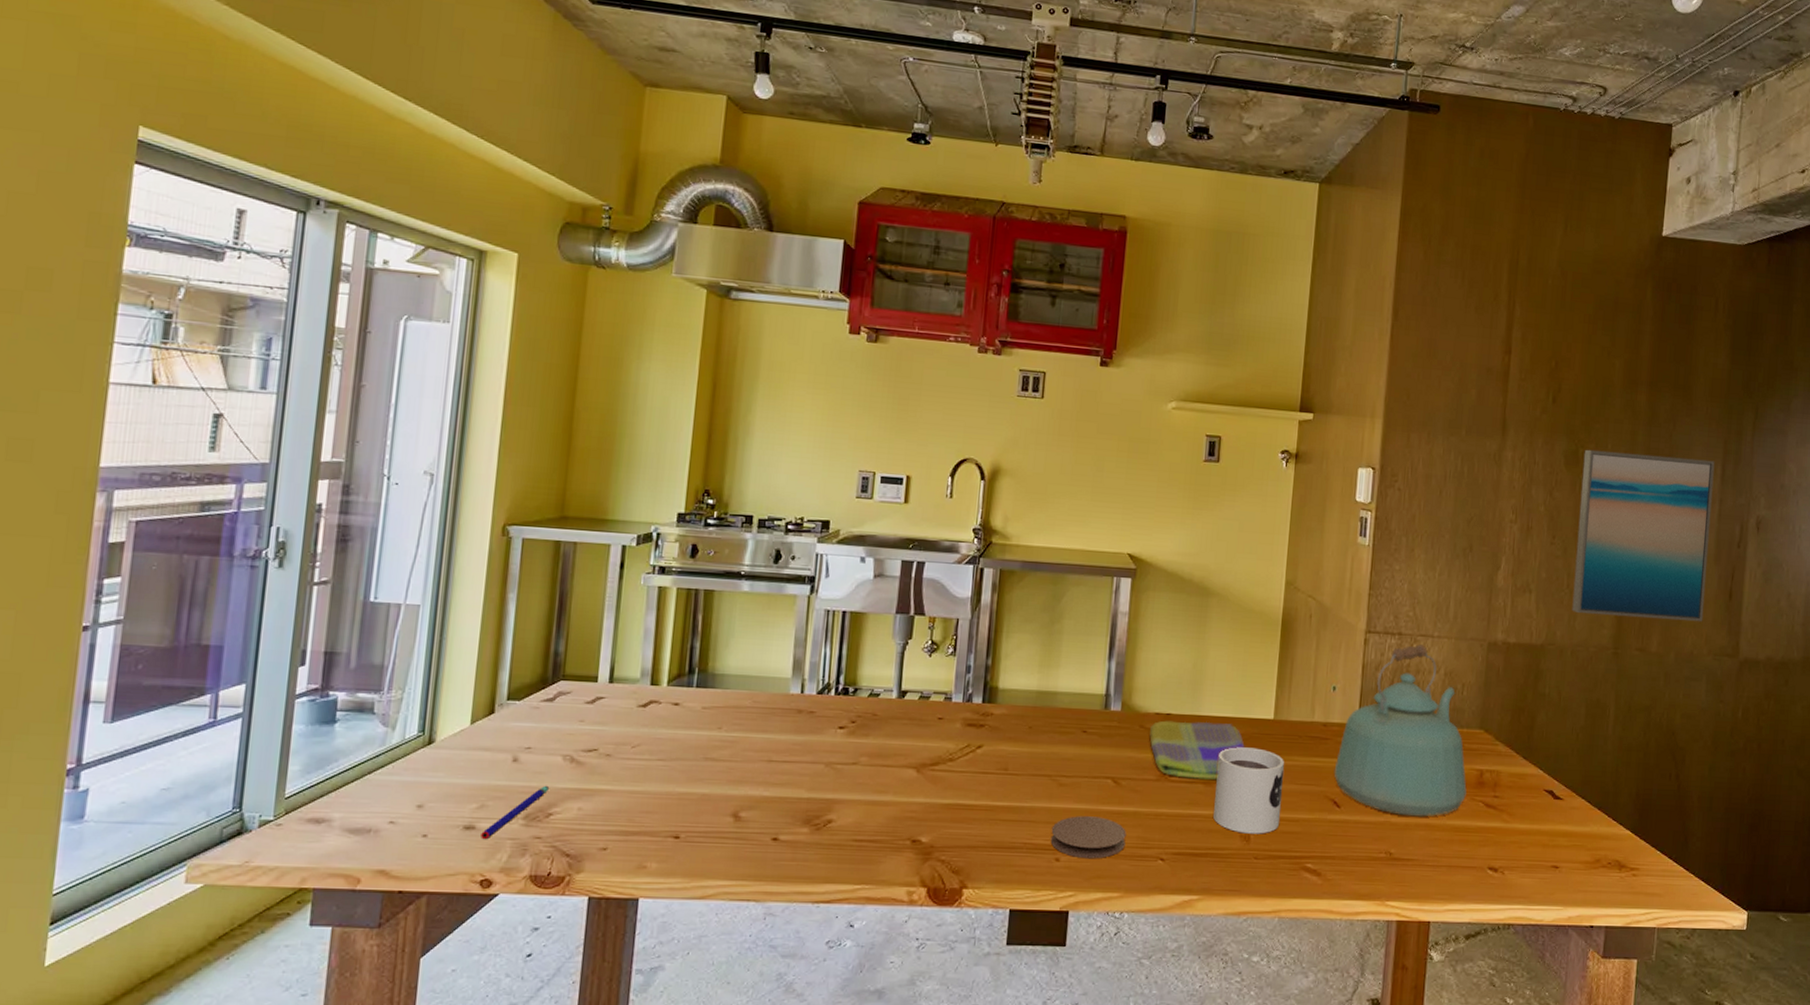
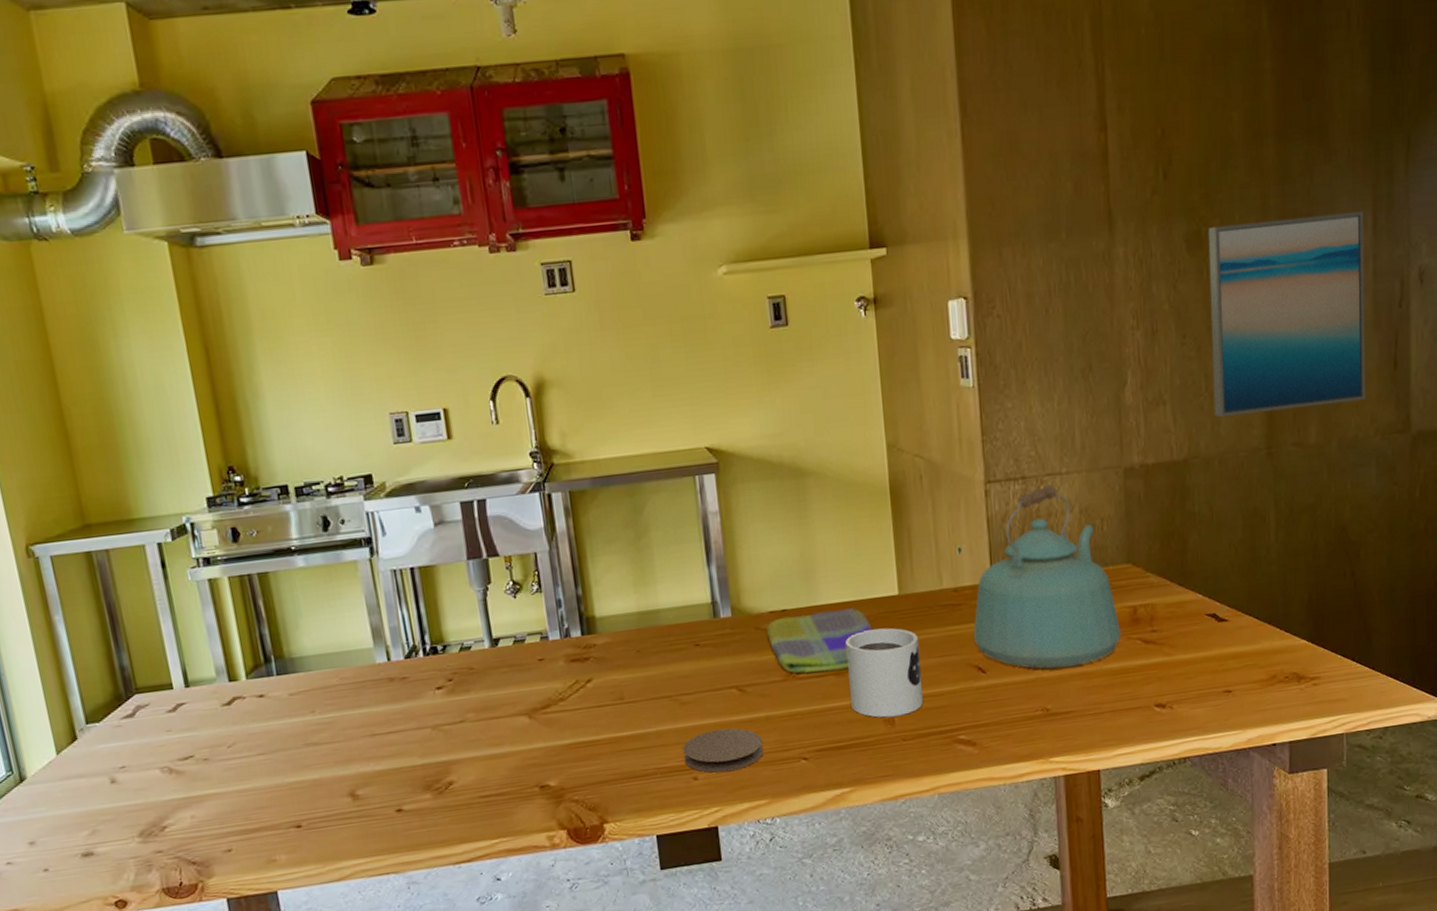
pen: present [481,785,550,840] -> none [101,800,157,864]

